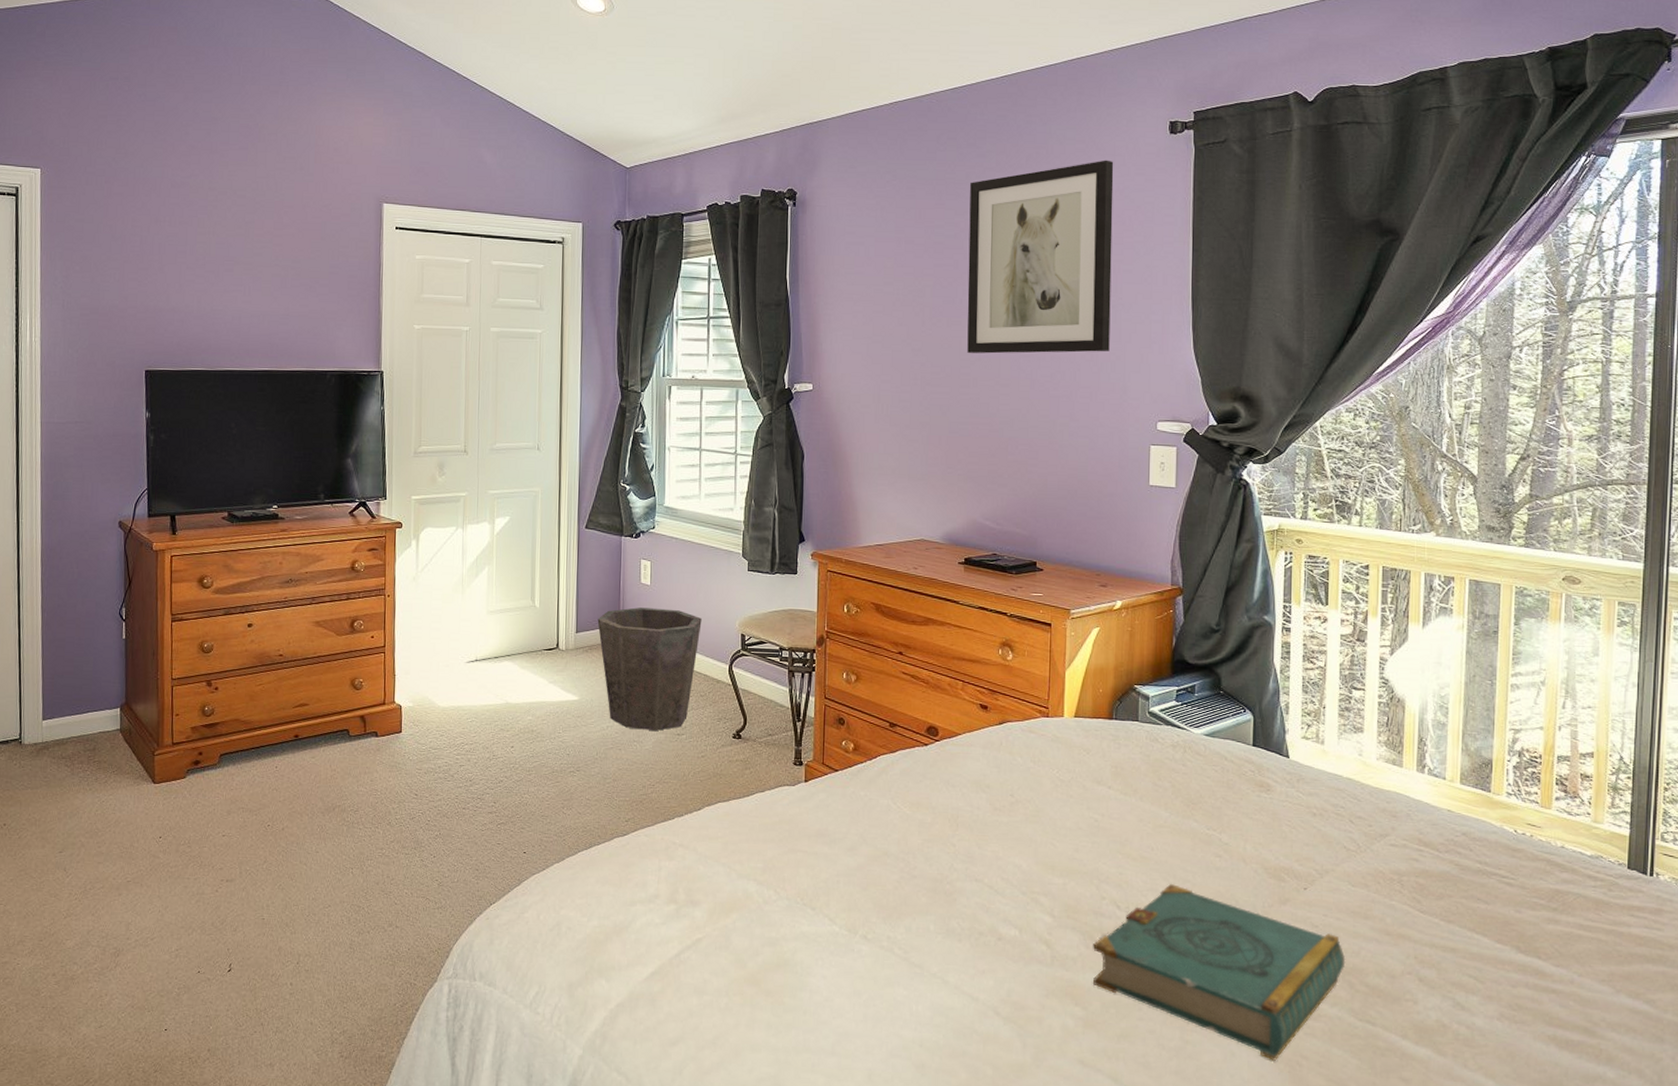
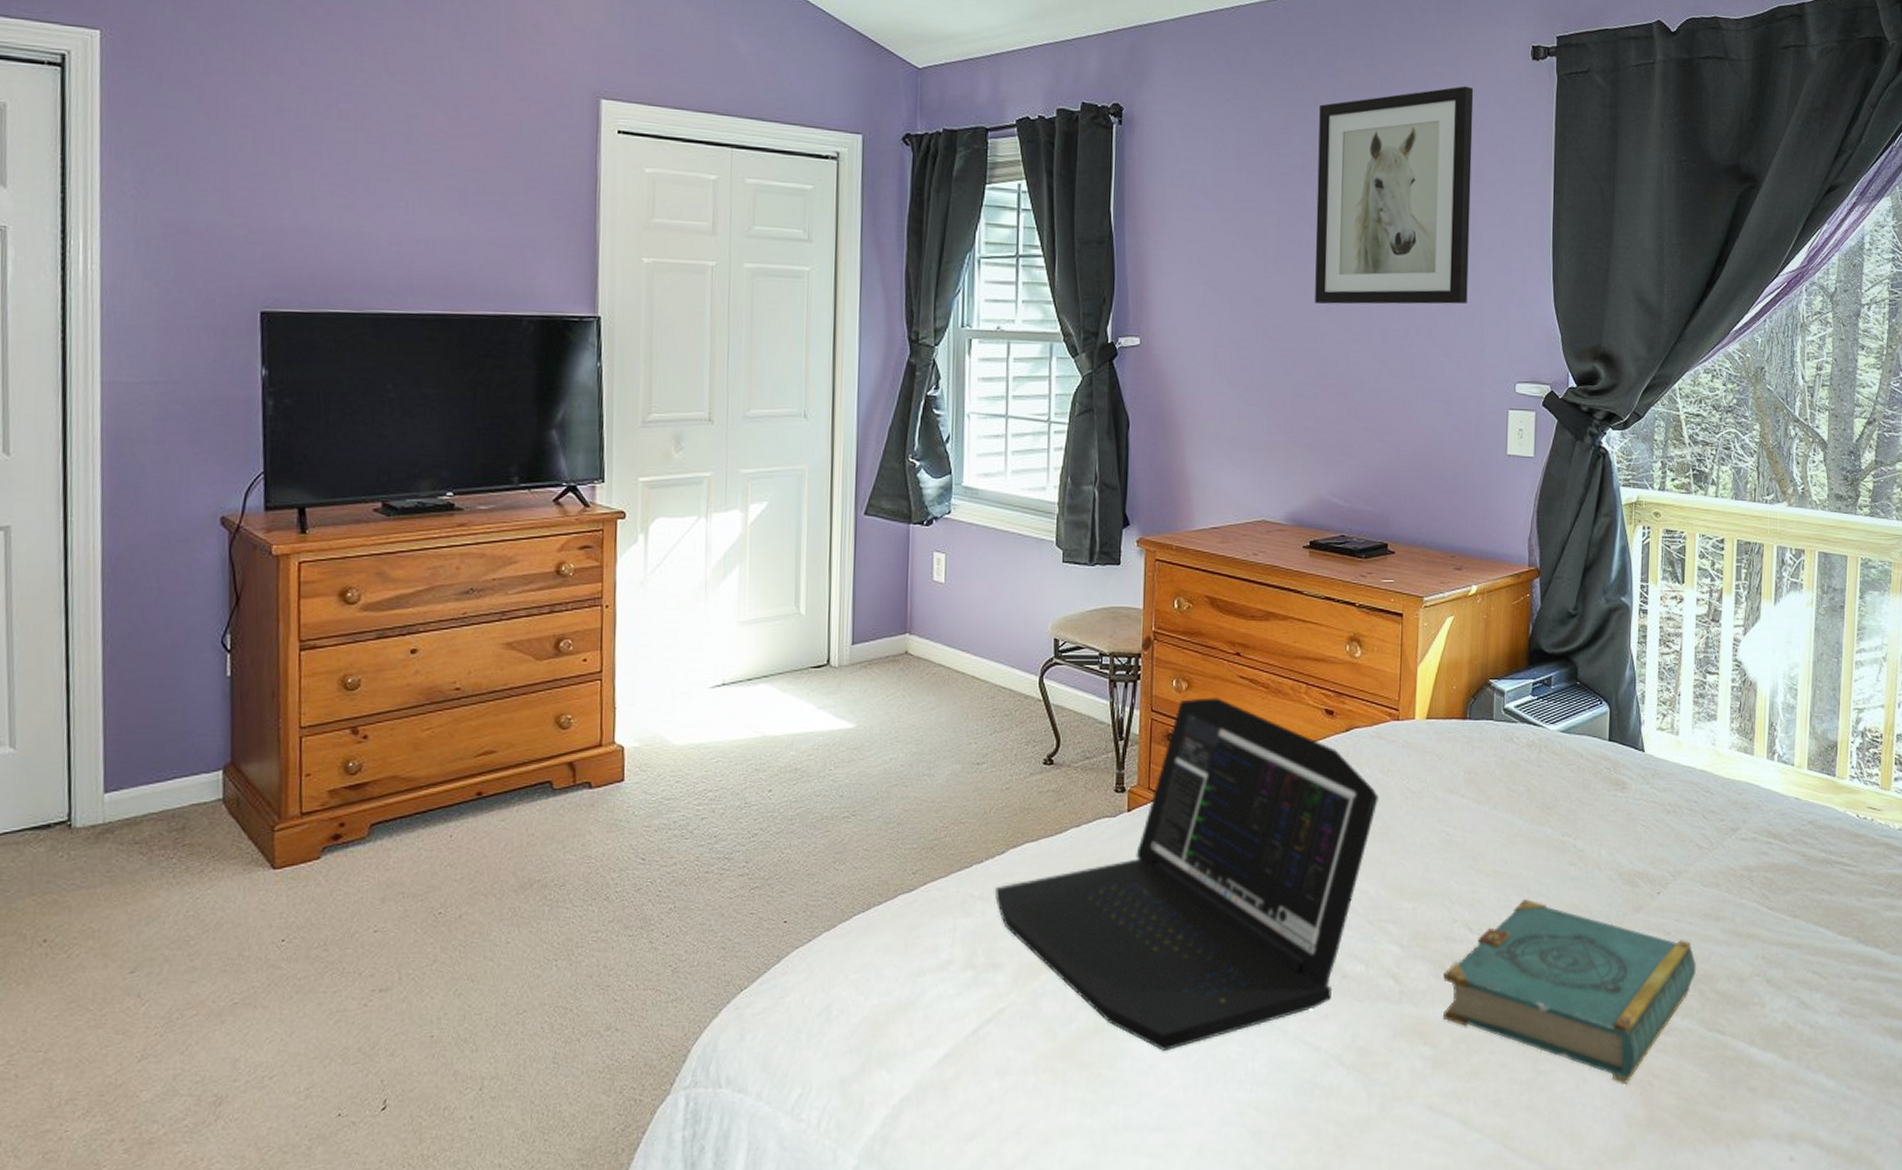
waste bin: present [597,607,702,731] -> none [879,611,1007,760]
laptop: none [692,689,1030,988] -> present [994,697,1378,1051]

